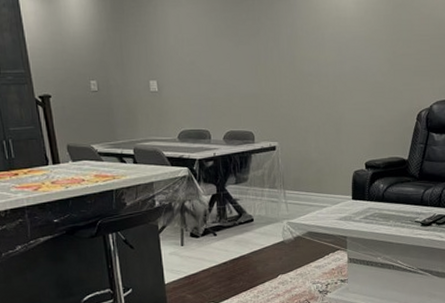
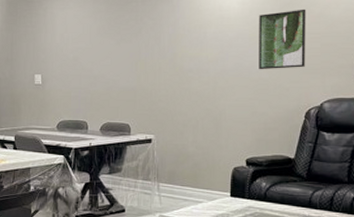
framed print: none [374,10,417,73] -> present [259,9,306,70]

